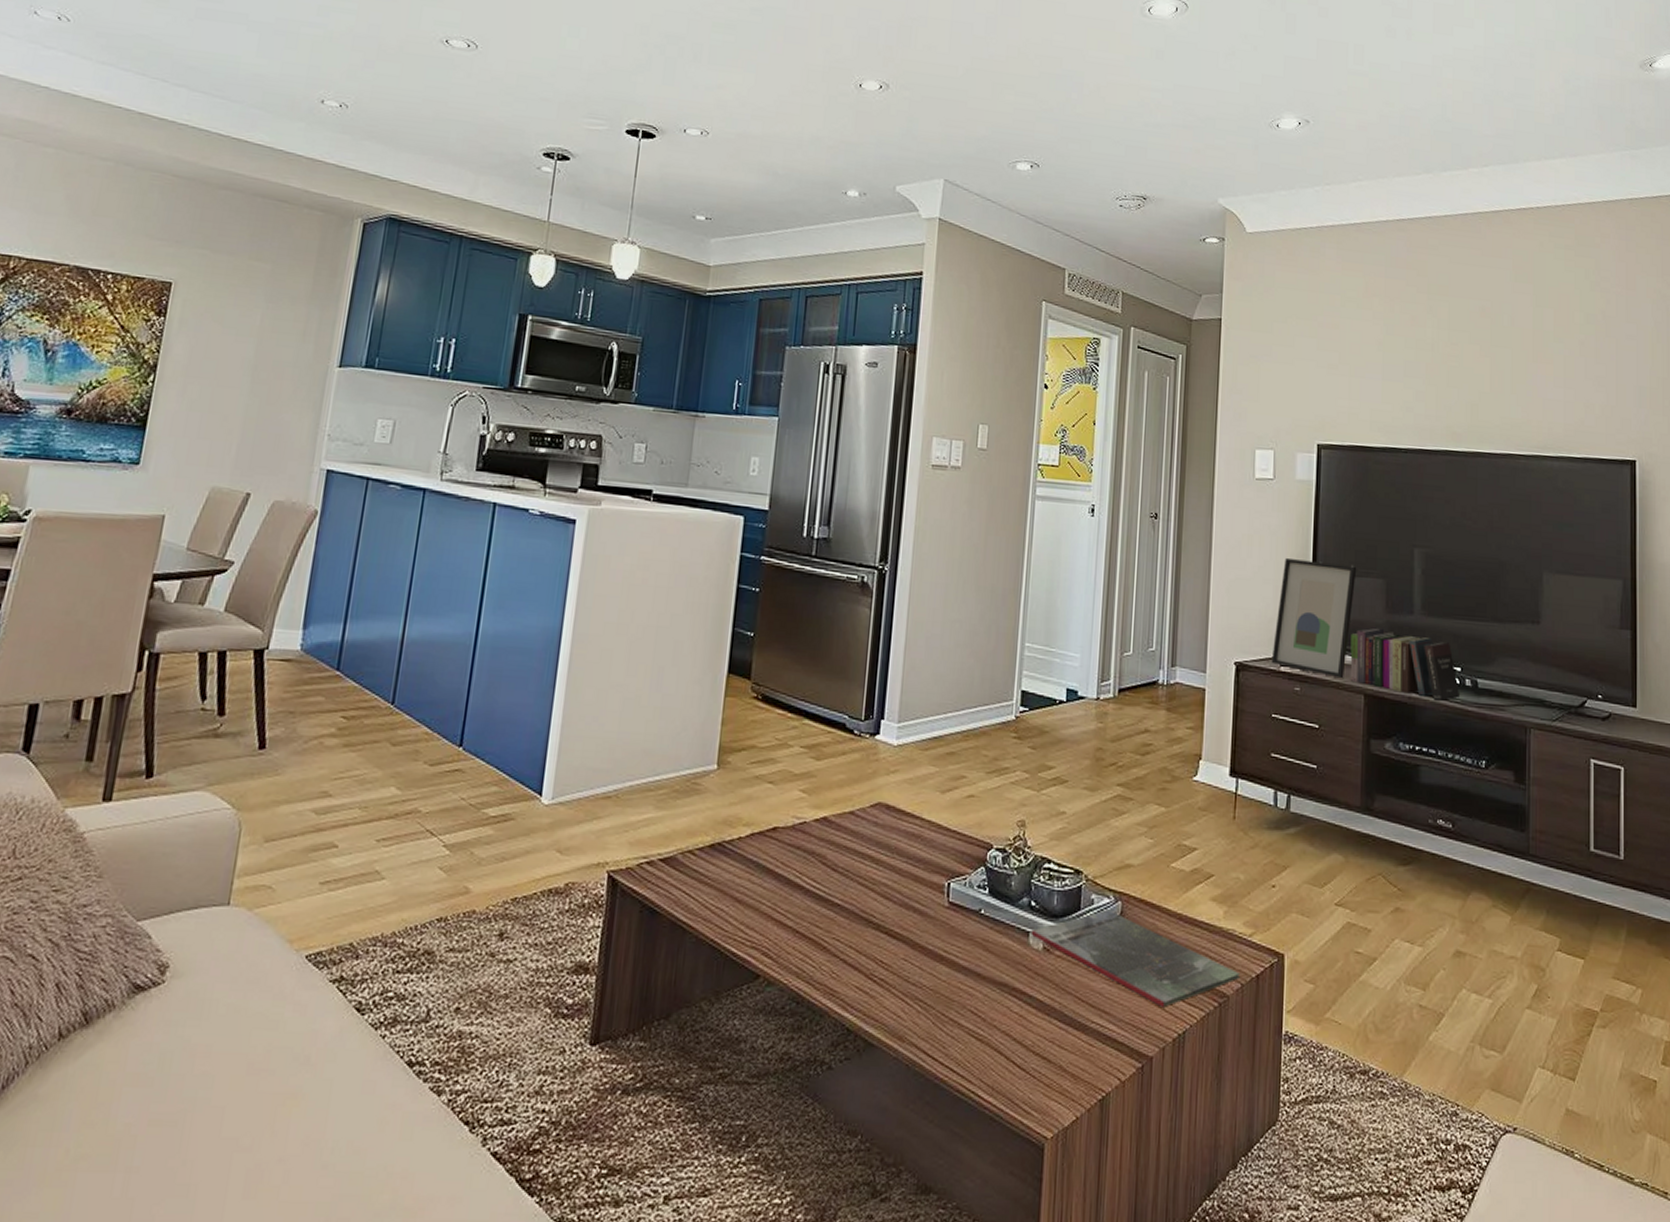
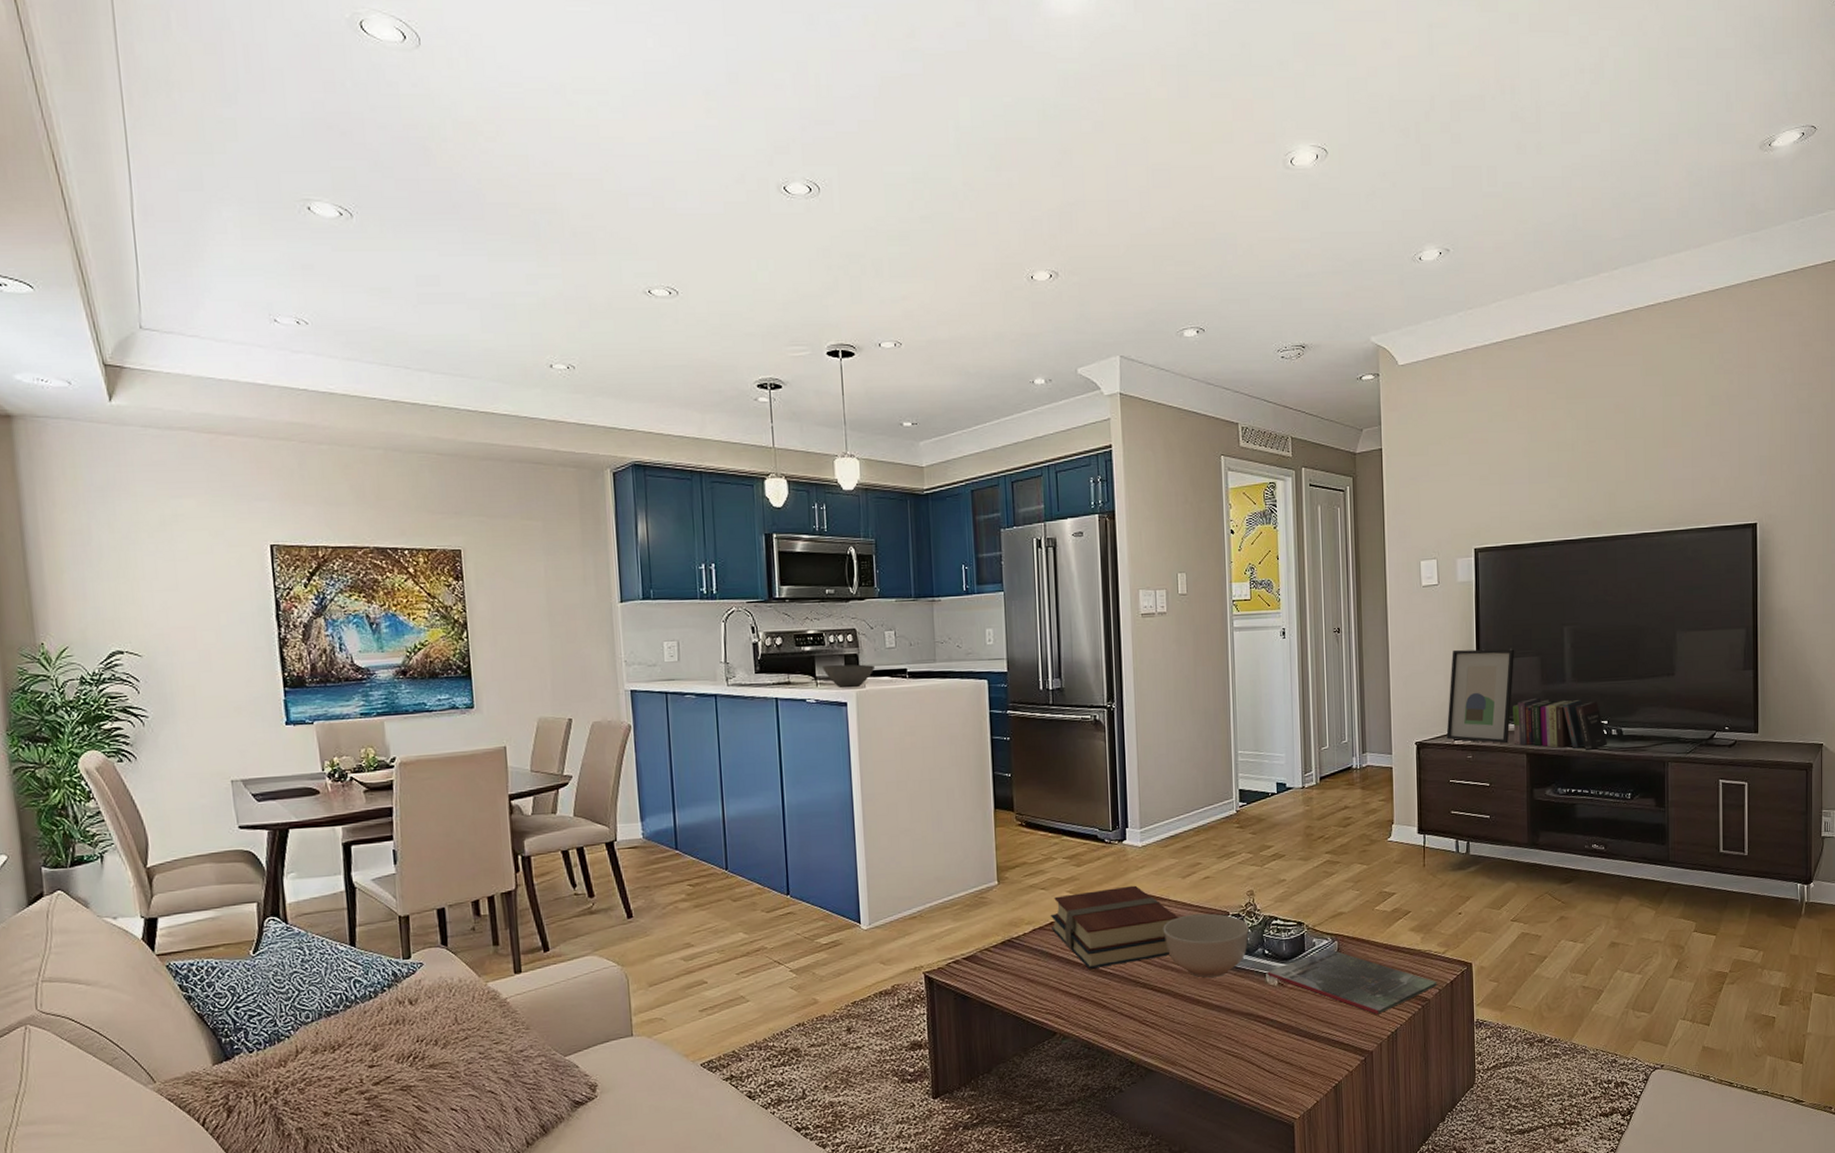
bowl: none [555,472,616,504] -> present [822,664,874,689]
books: none [774,793,932,896] -> present [1050,885,1179,969]
bowl: none [909,841,1015,928] -> present [1163,913,1249,978]

